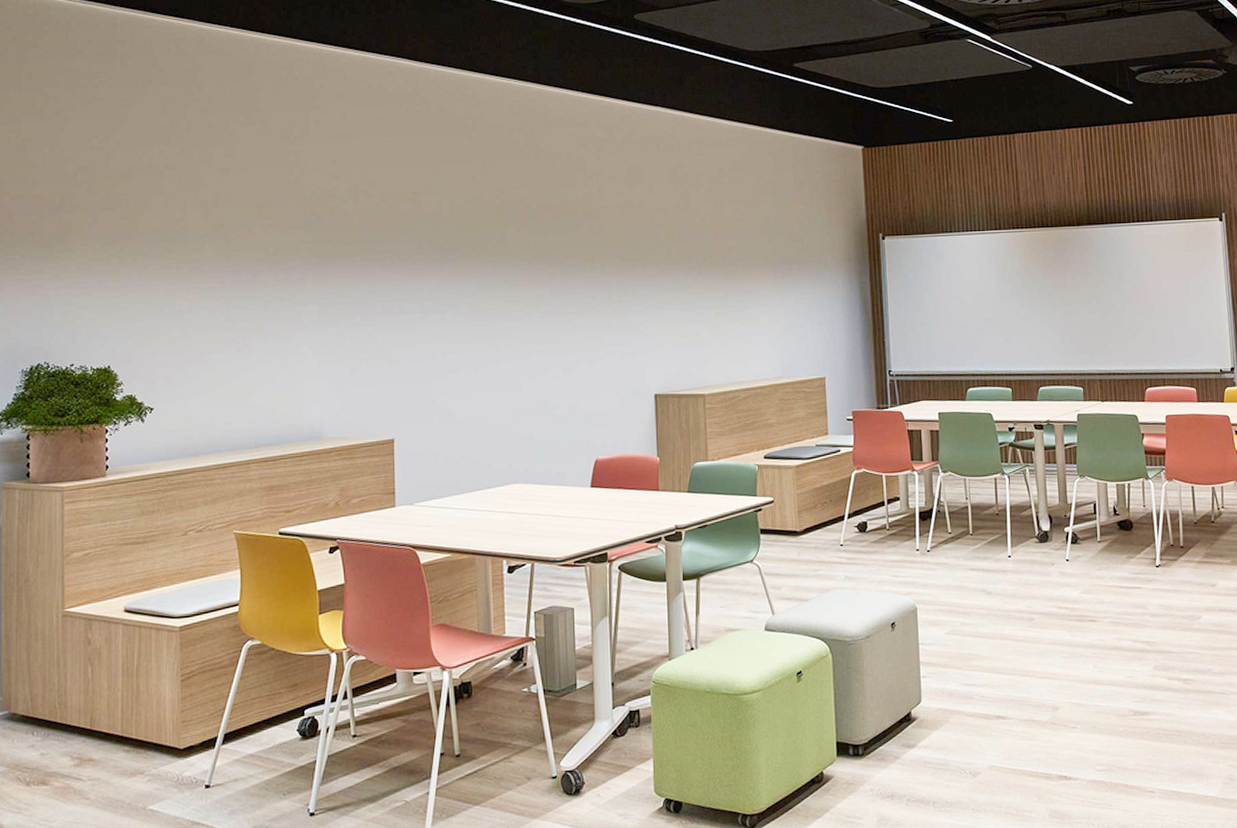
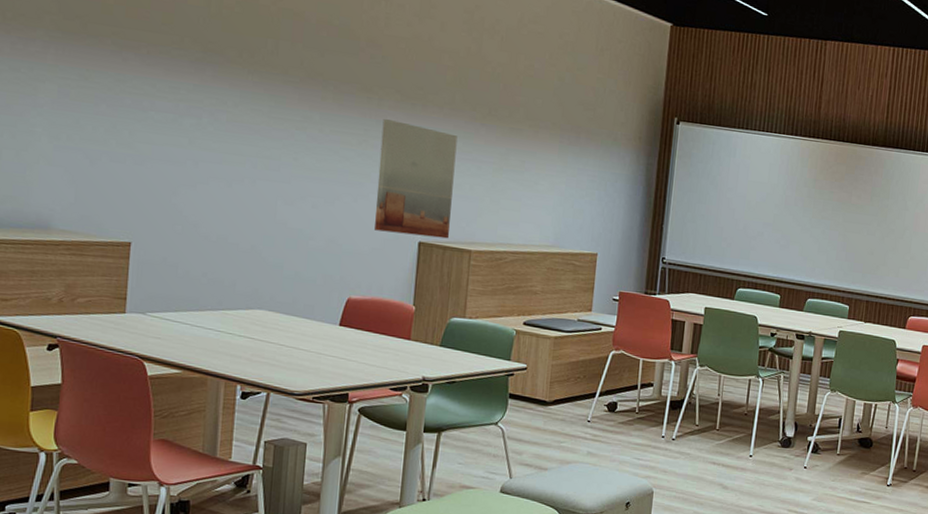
wall art: none [607,284,683,390] -> present [375,119,458,239]

